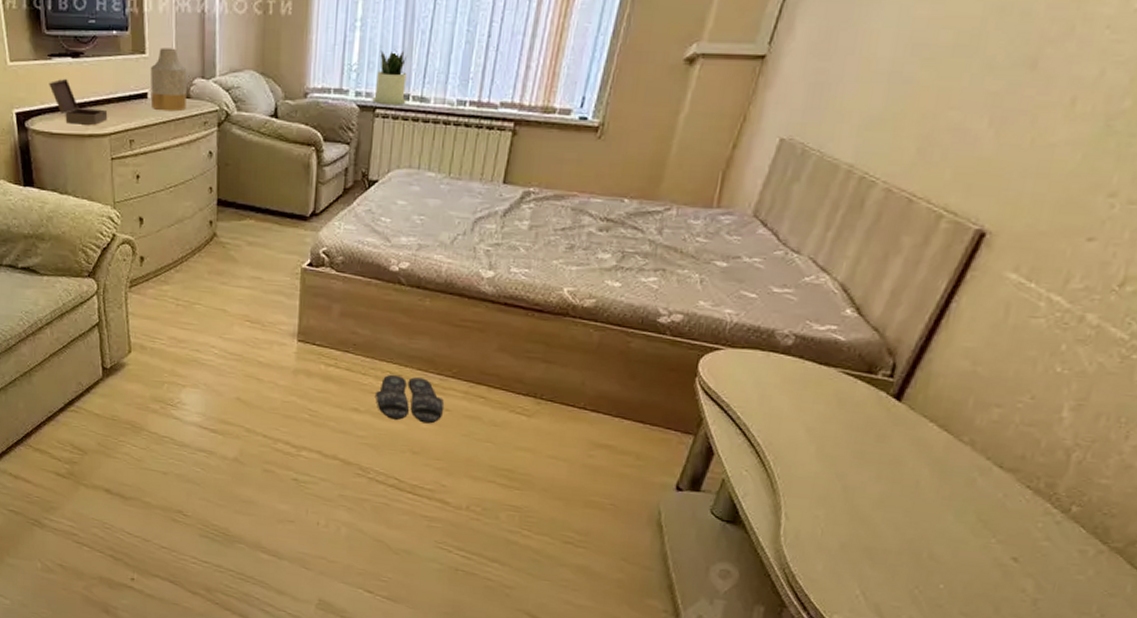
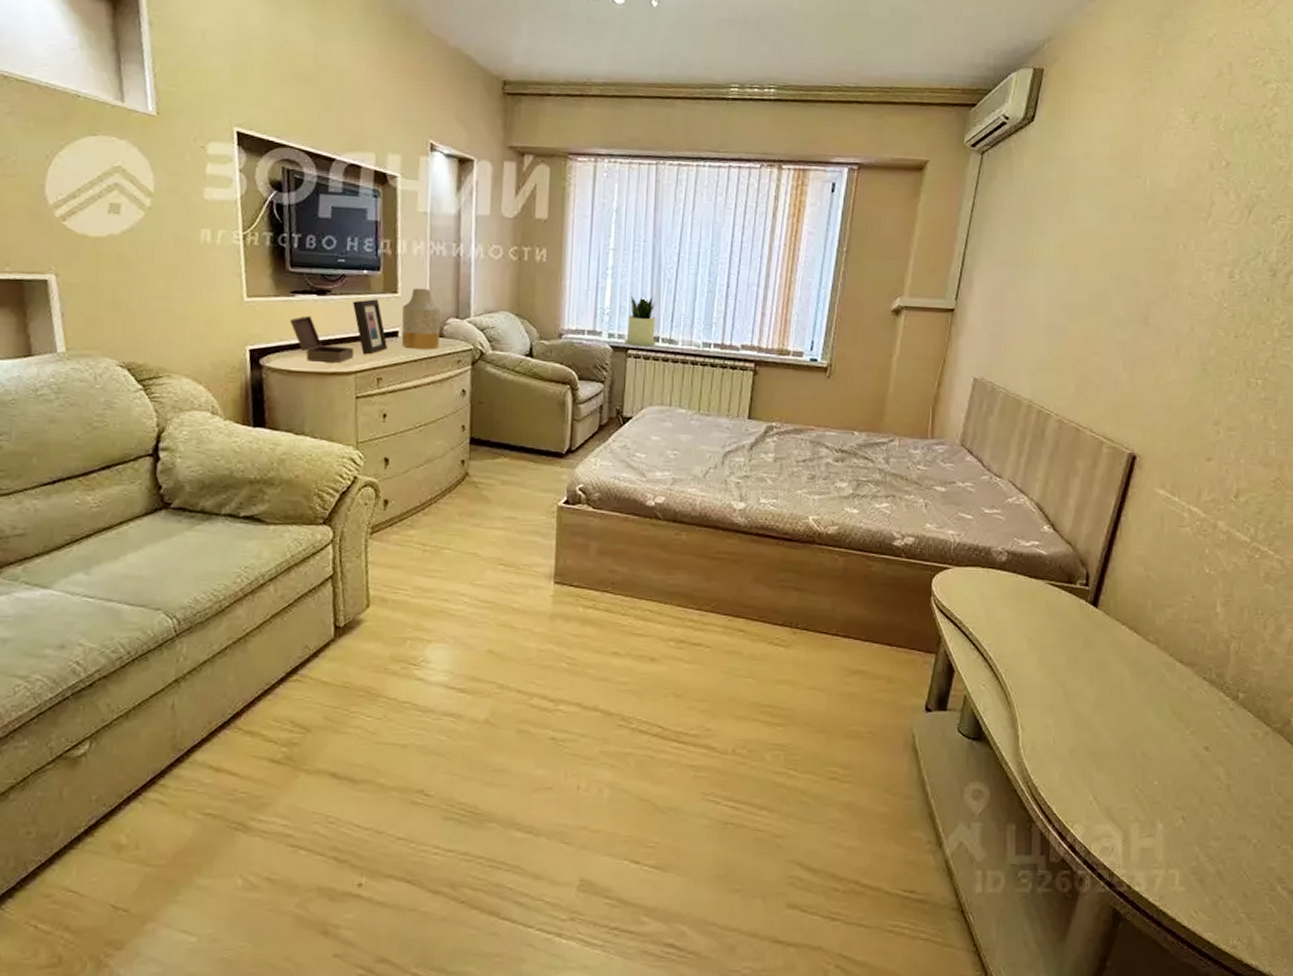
picture frame: none [104,60,139,117] -> present [353,299,388,355]
slippers: present [376,374,445,424] -> none [636,612,705,663]

